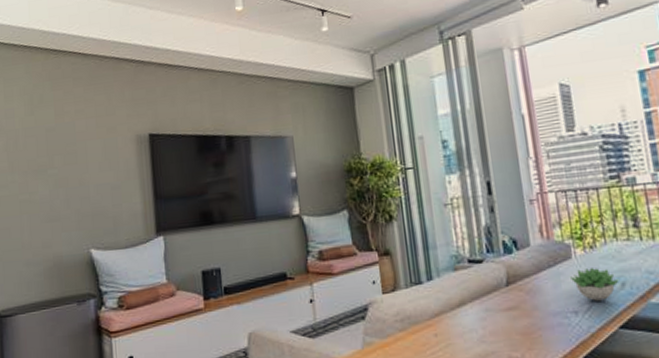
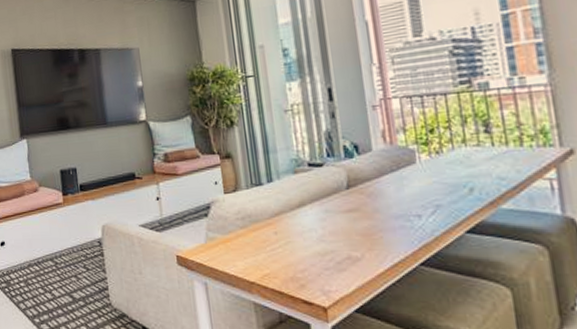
succulent plant: present [571,268,619,301] -> none [414,173,467,206]

